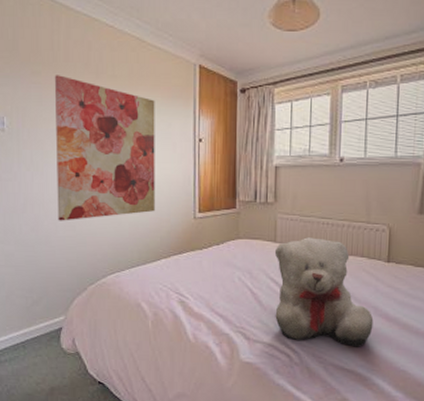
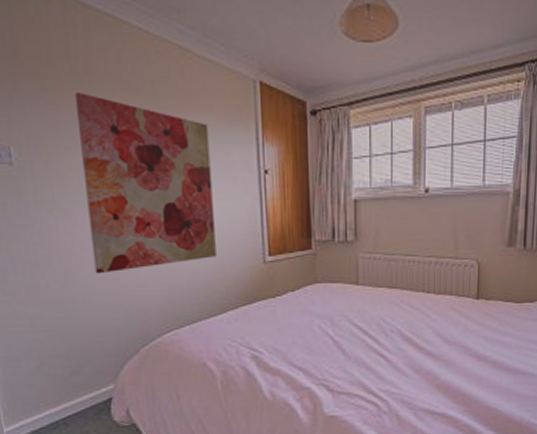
teddy bear: present [274,237,374,347] -> none [357,277,464,390]

